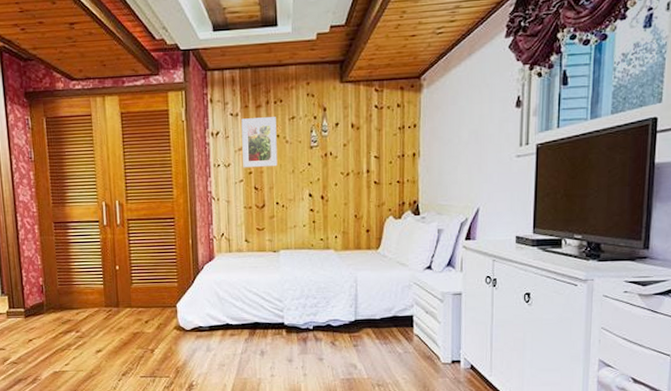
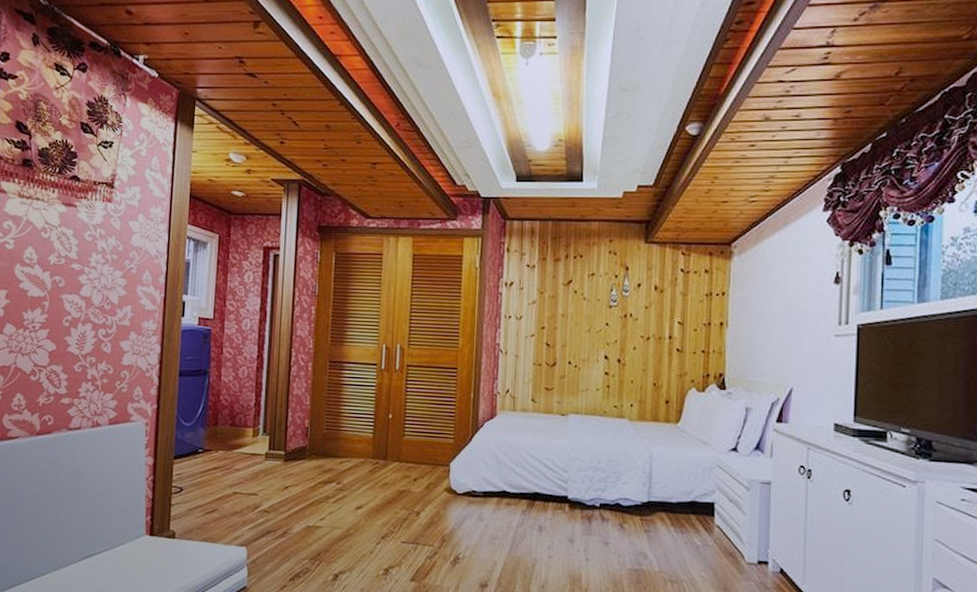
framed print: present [241,117,278,168] -> none [536,271,575,324]

